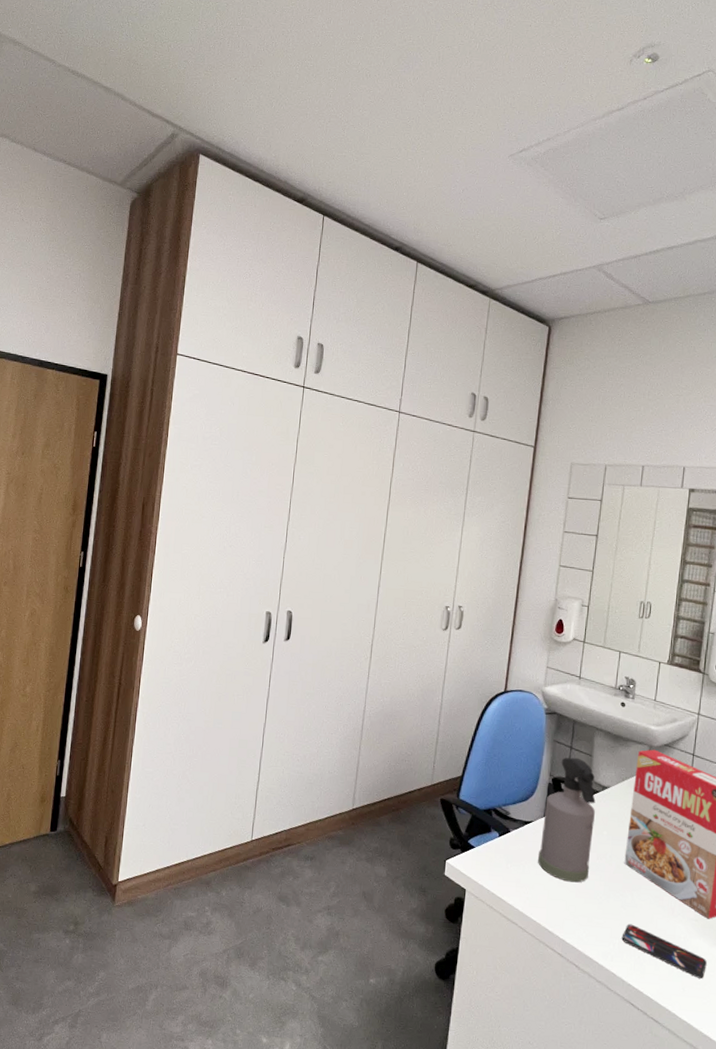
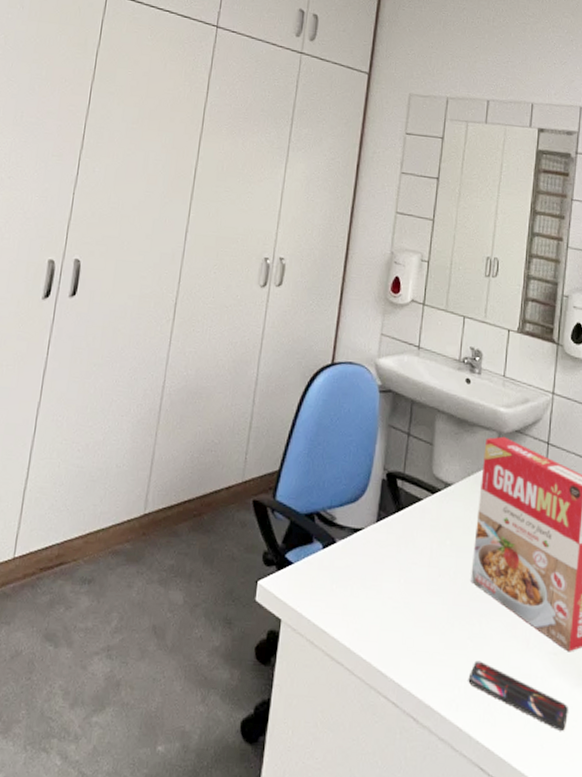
spray bottle: present [538,757,596,883] -> none [369,446,437,608]

